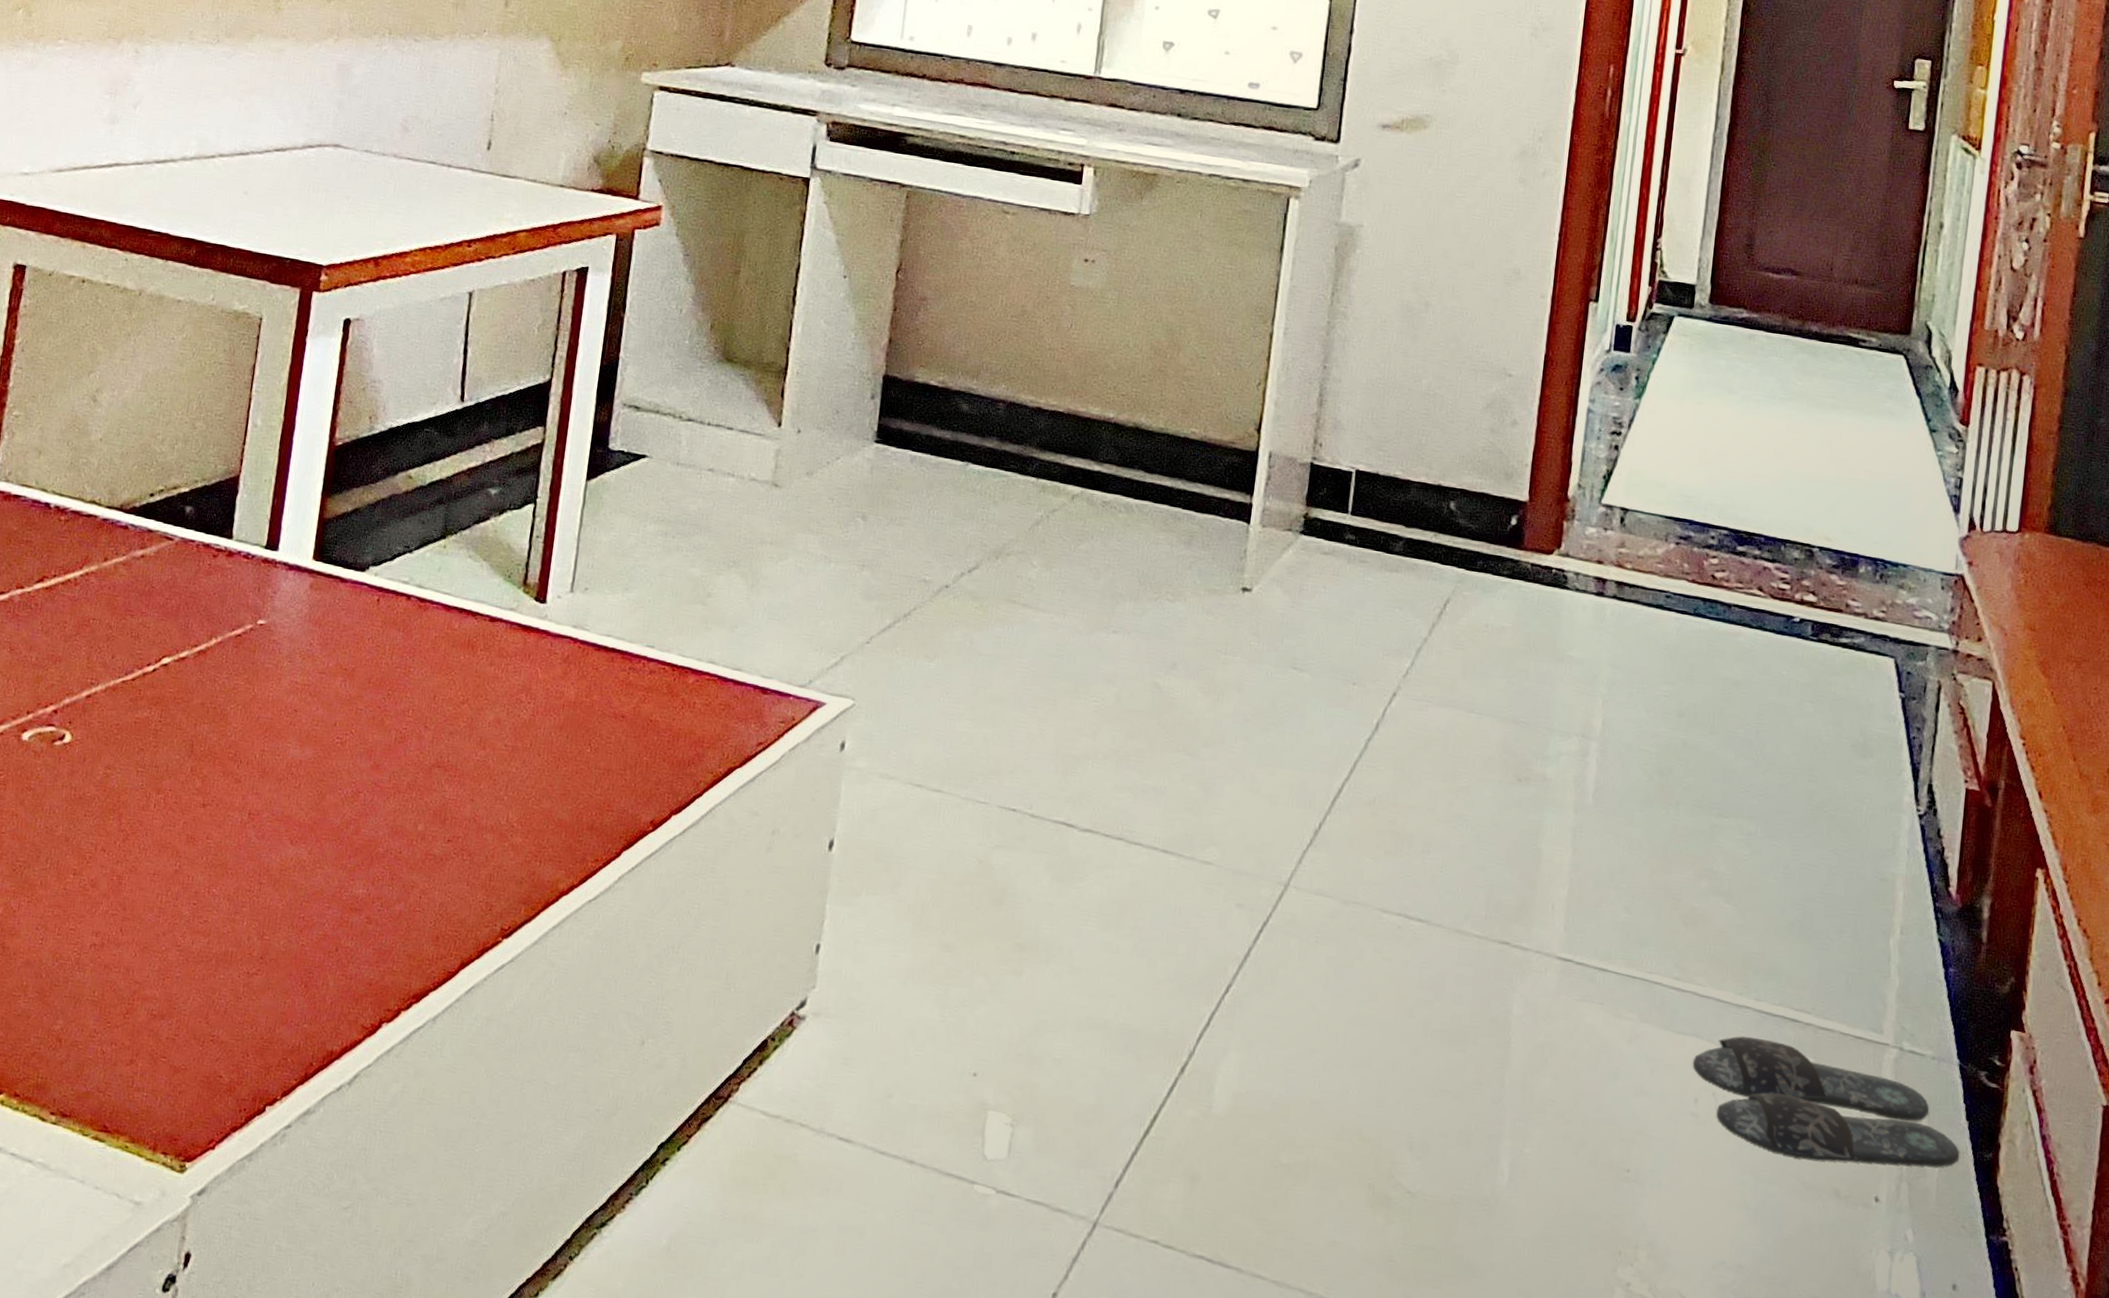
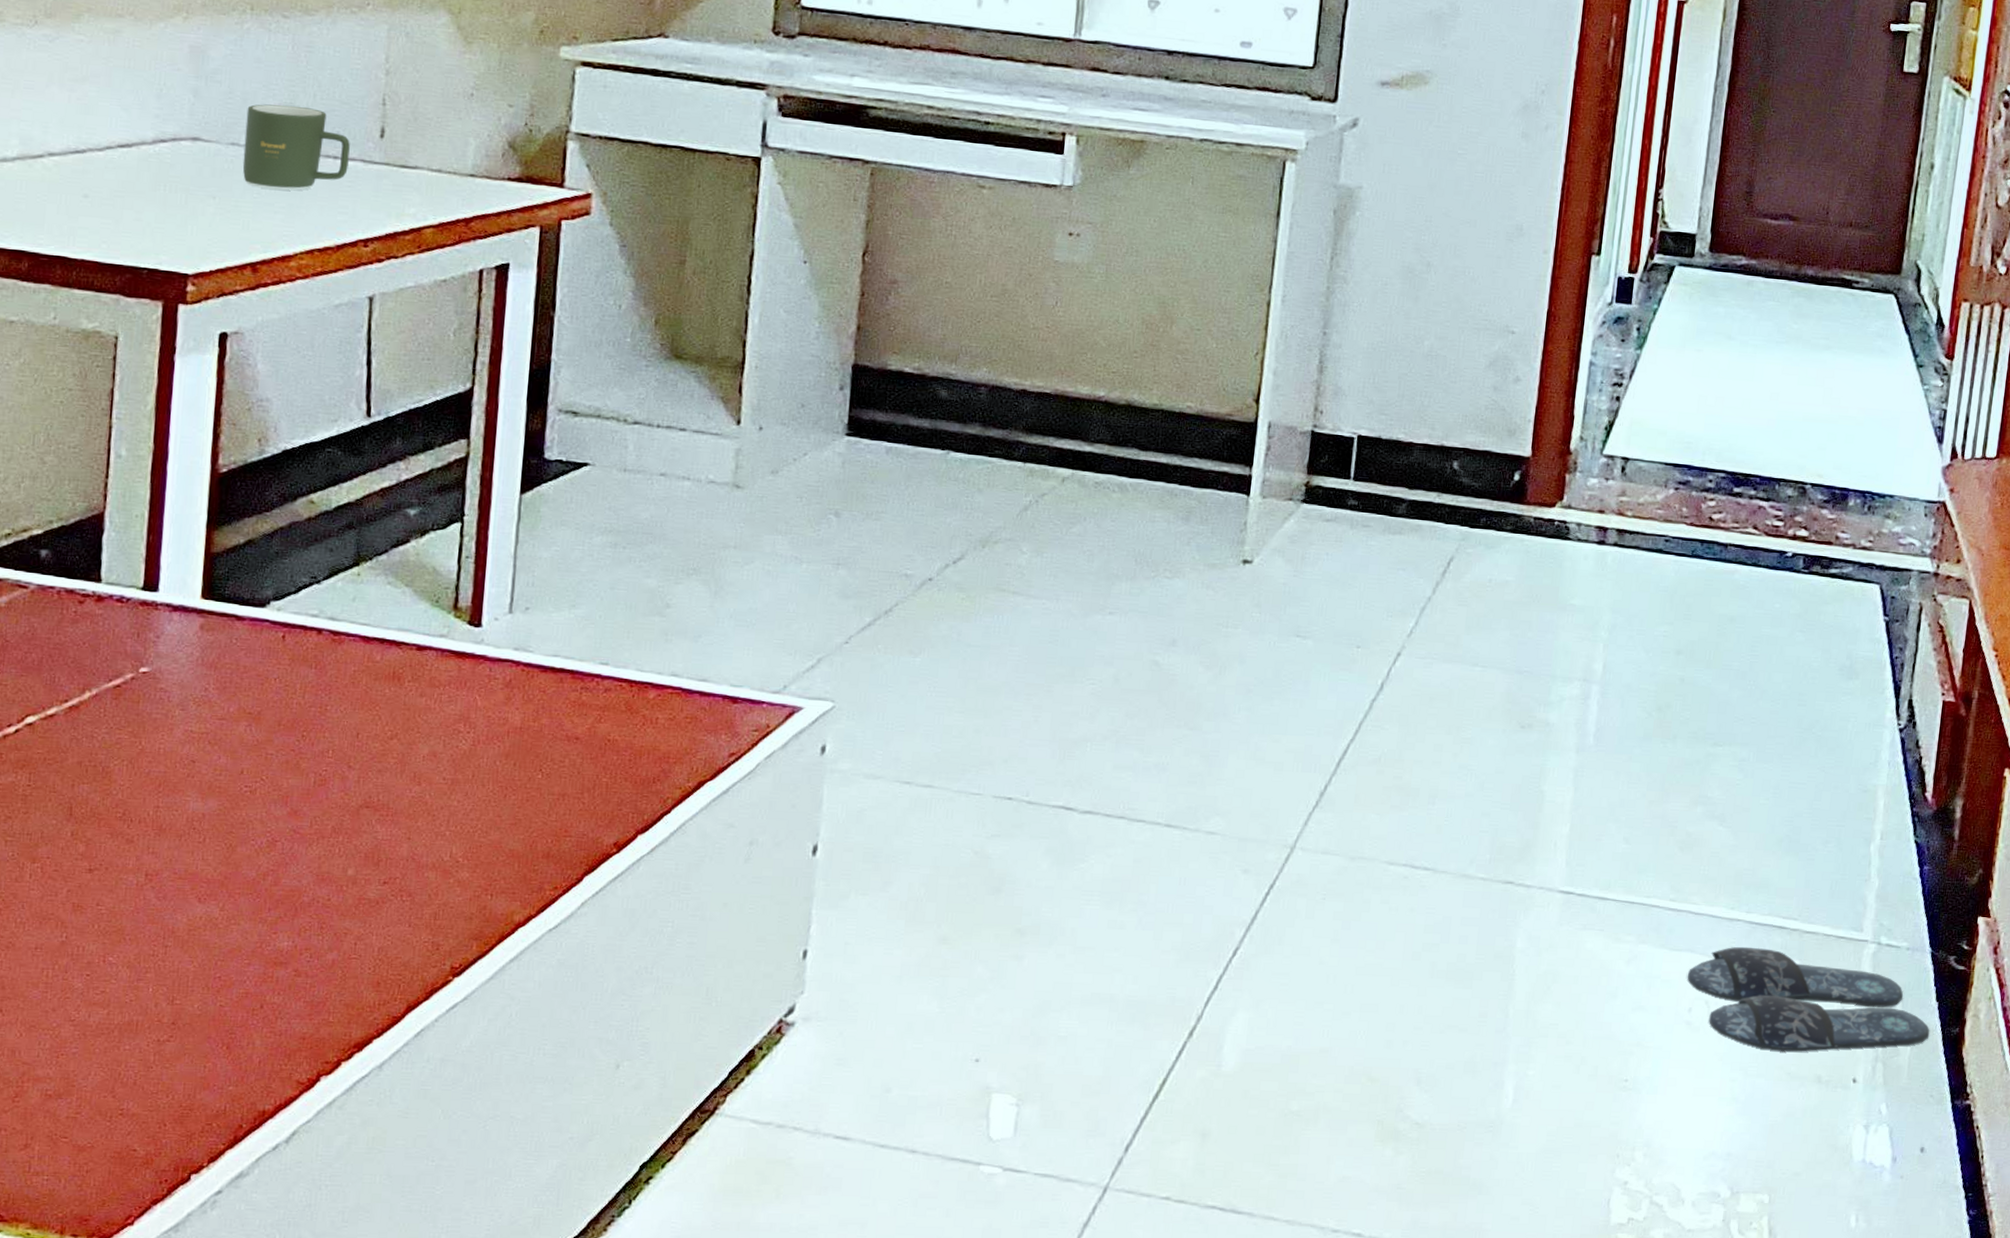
mug: none [373,116,462,195] -> present [242,104,350,191]

